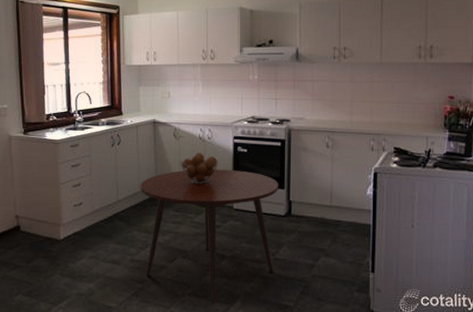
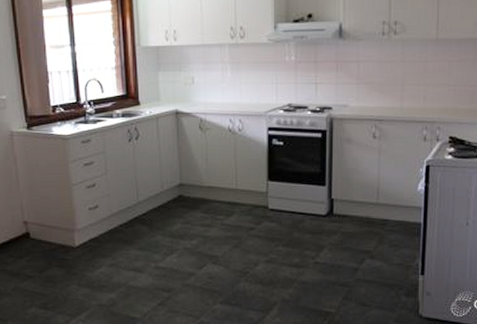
dining table: present [141,169,278,304] -> none [163,165,318,312]
fruit basket: present [180,153,218,183] -> none [207,147,251,181]

